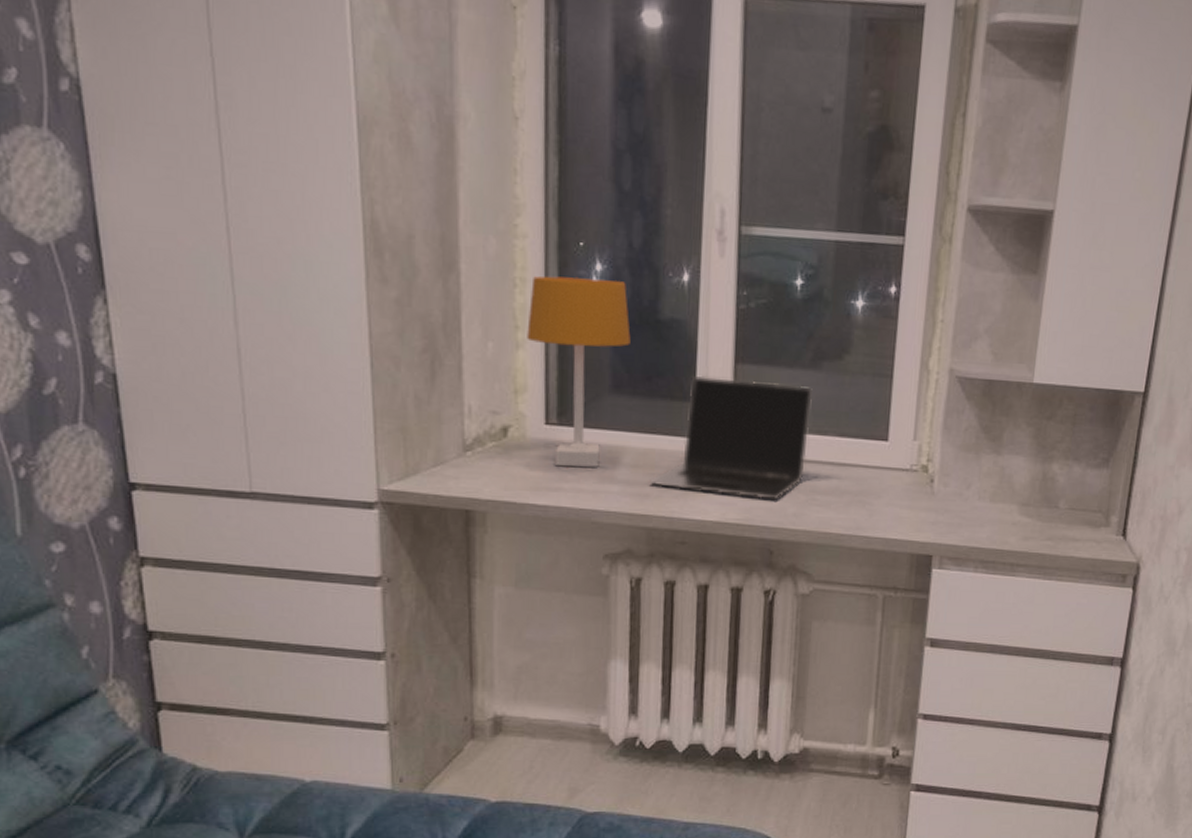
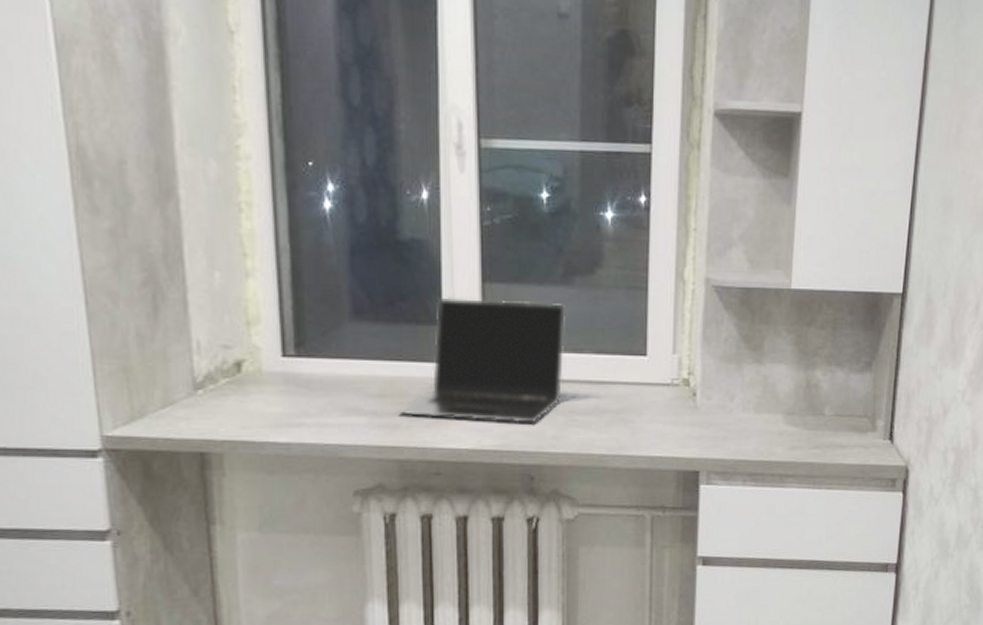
desk lamp: present [527,276,631,467] -> none [256,199,369,401]

